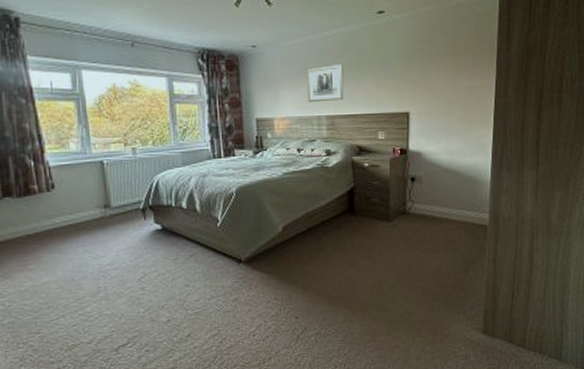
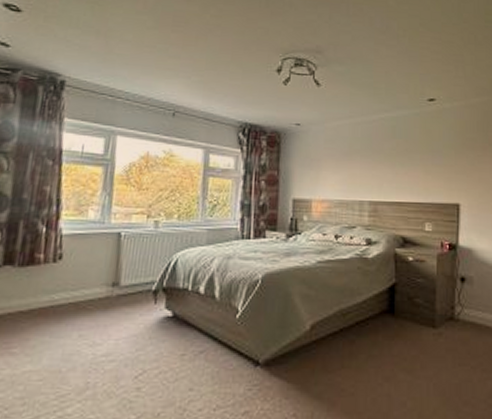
wall art: present [306,65,344,103] -> none [350,148,390,187]

